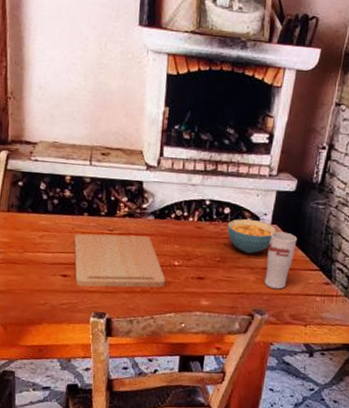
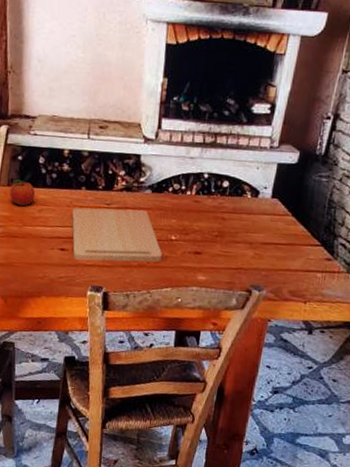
fruit: none [10,205,36,232] -> present [10,179,35,206]
cereal bowl: present [227,219,277,254] -> none [225,192,278,228]
cup: present [264,231,298,290] -> none [263,205,299,265]

